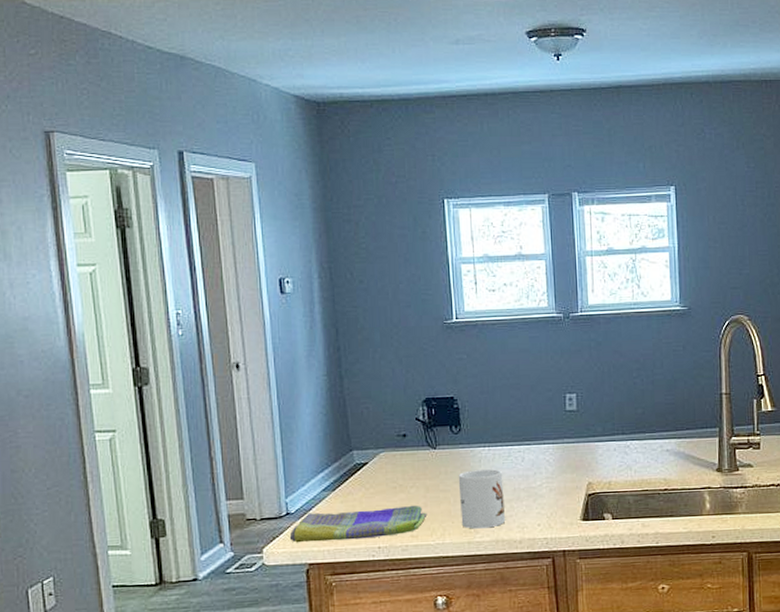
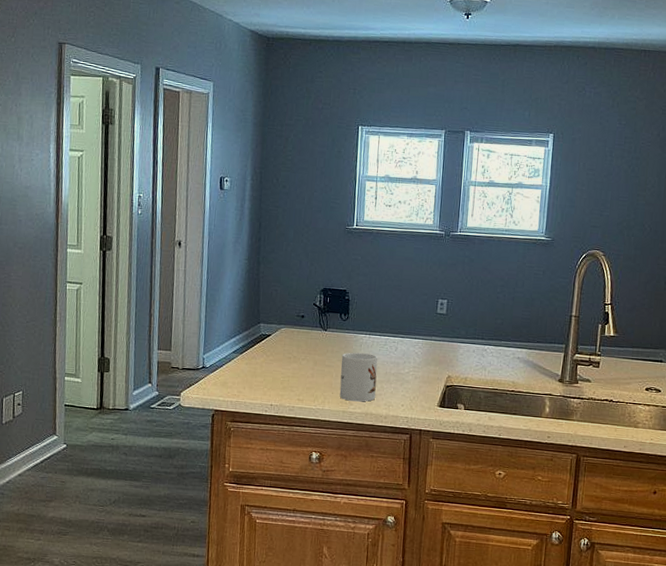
dish towel: present [289,505,427,543] -> none [202,369,313,397]

